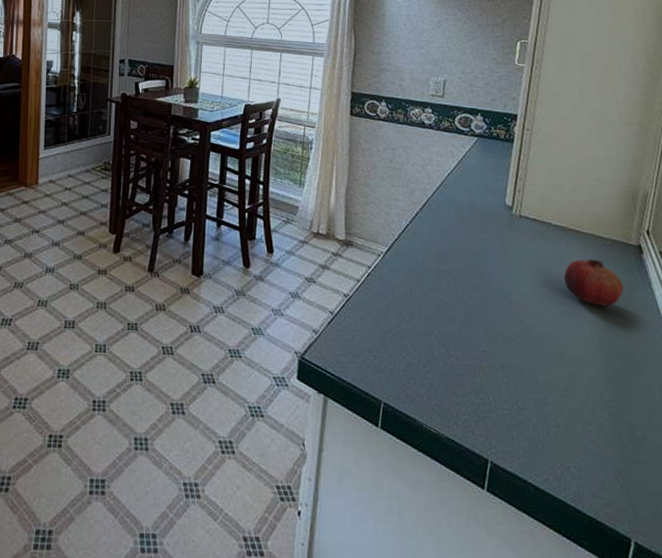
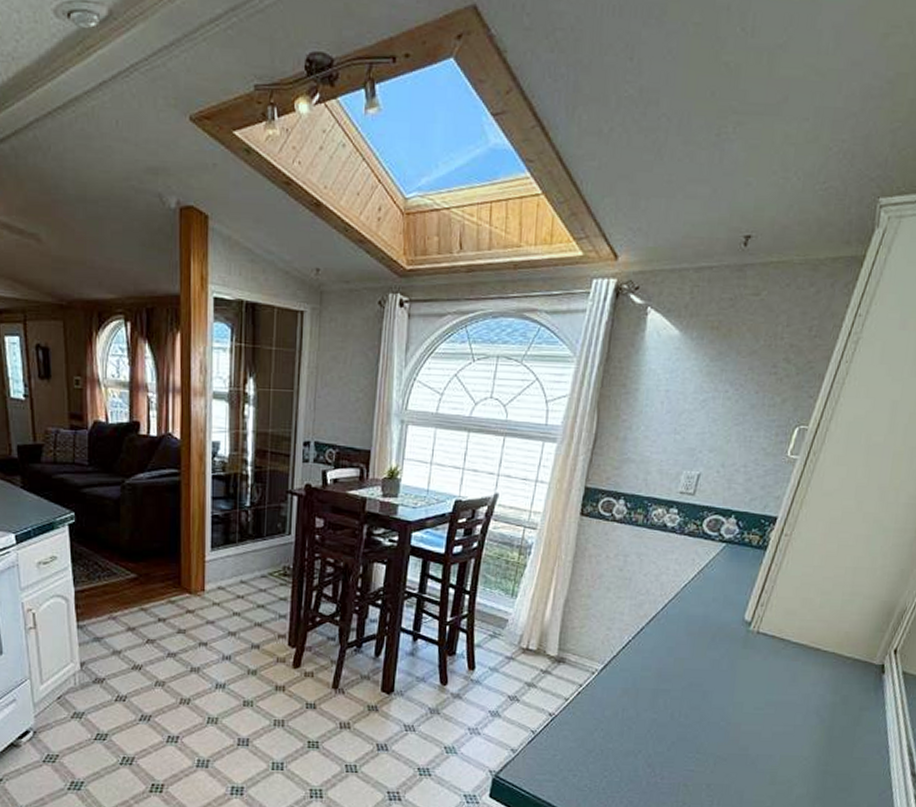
fruit: present [563,259,623,306] -> none [792,678,855,727]

